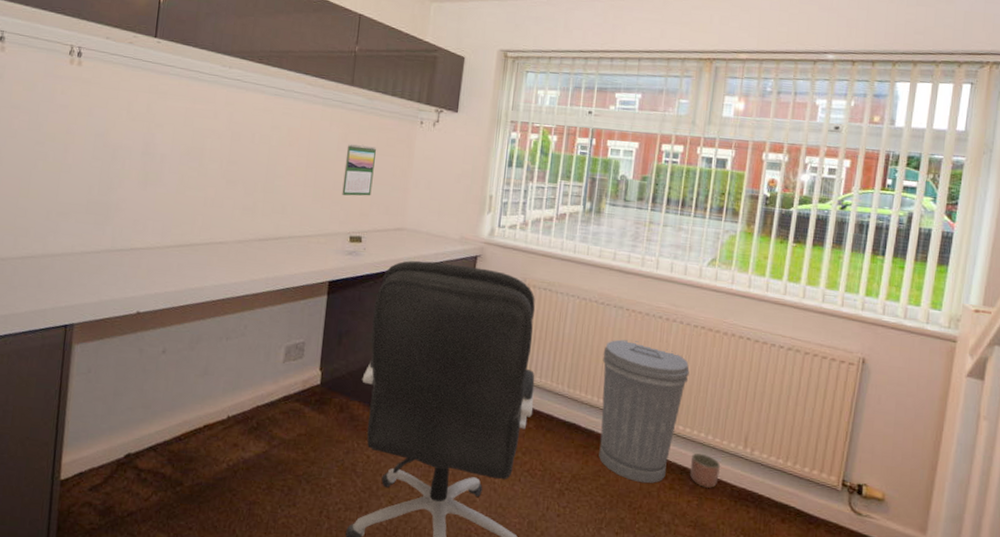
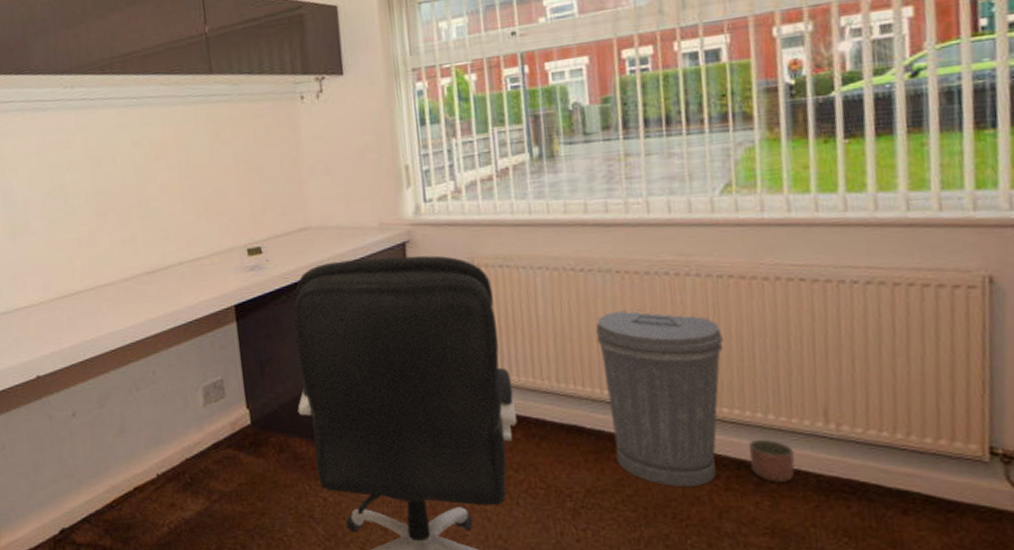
calendar: present [342,144,376,196] -> none [221,139,261,203]

